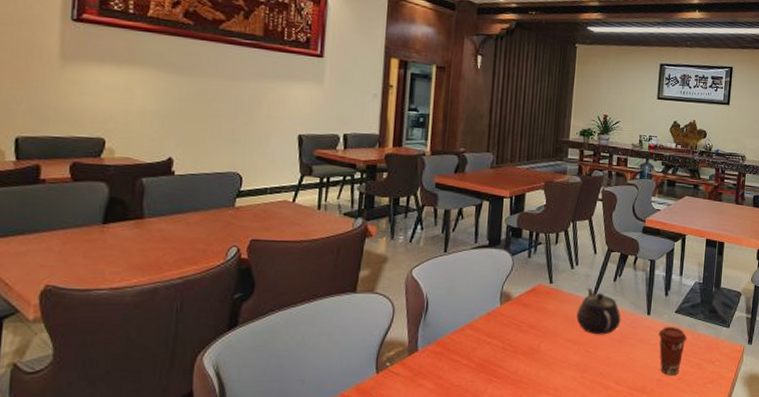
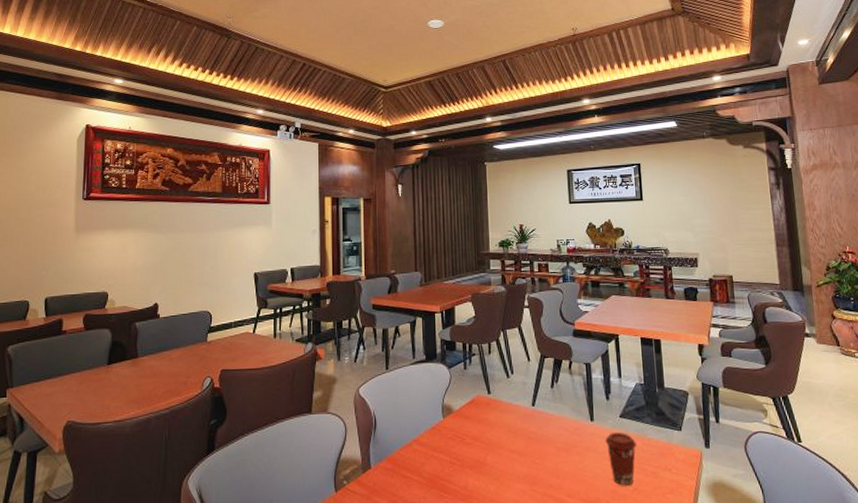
teapot: present [576,287,621,335] -> none [518,395,564,445]

